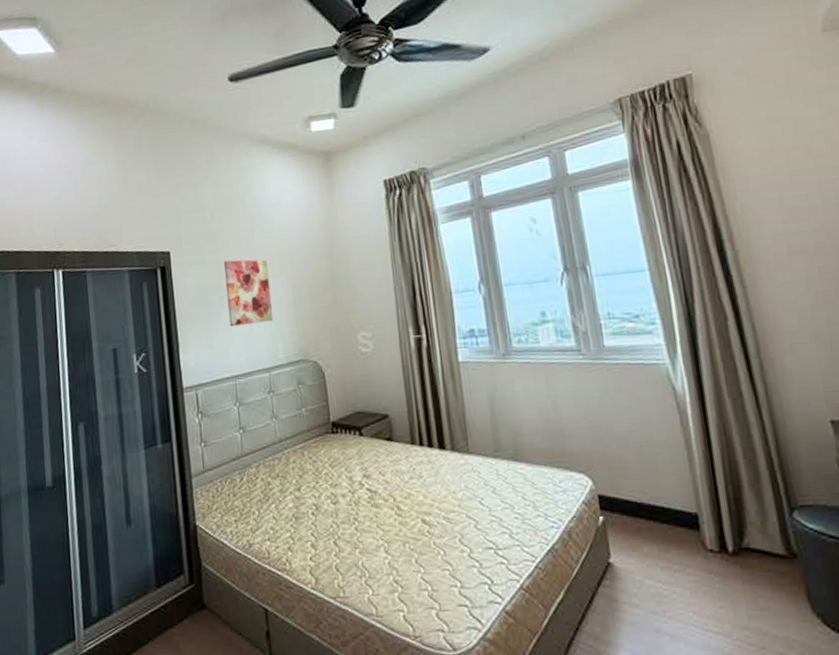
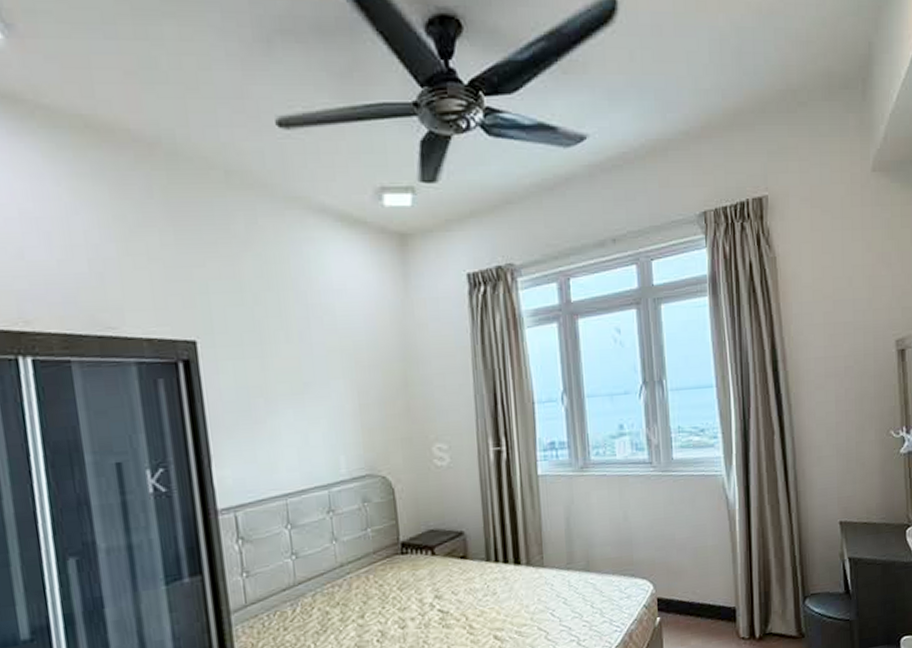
wall art: present [223,259,274,327] -> none [270,355,335,437]

